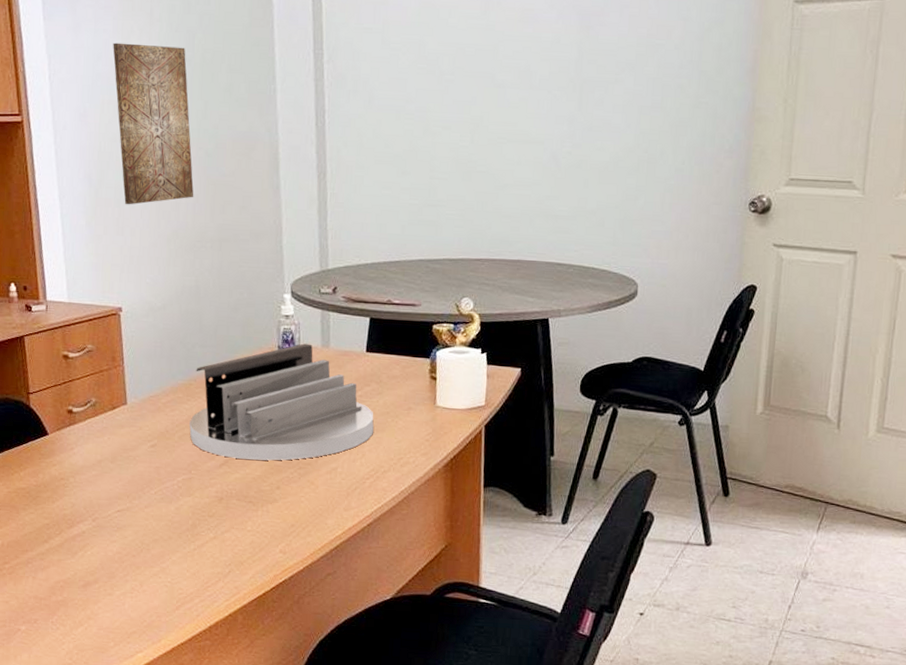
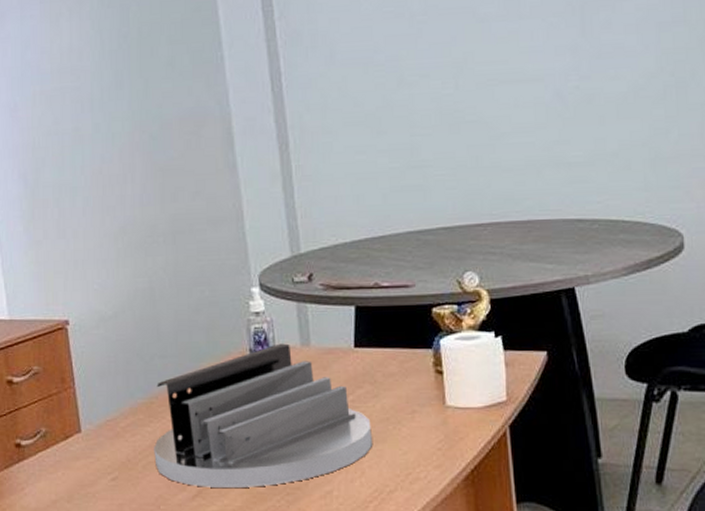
wall art: present [113,42,194,205] -> none [41,23,141,204]

